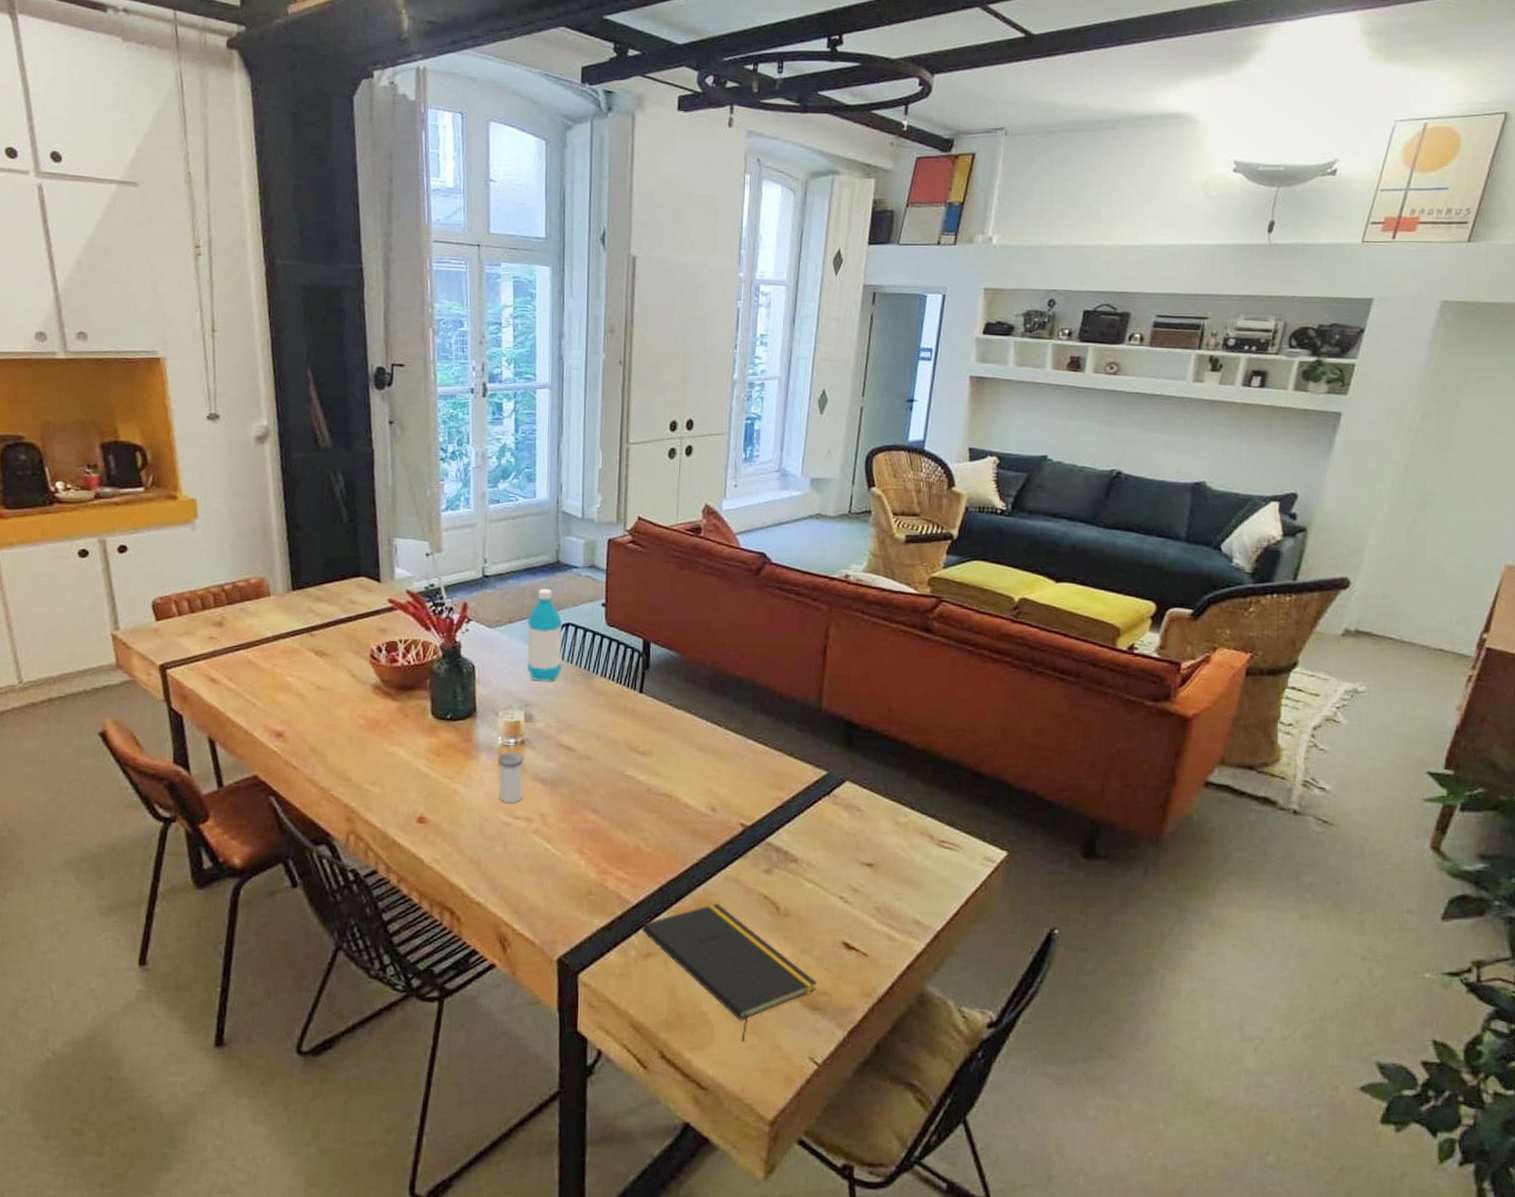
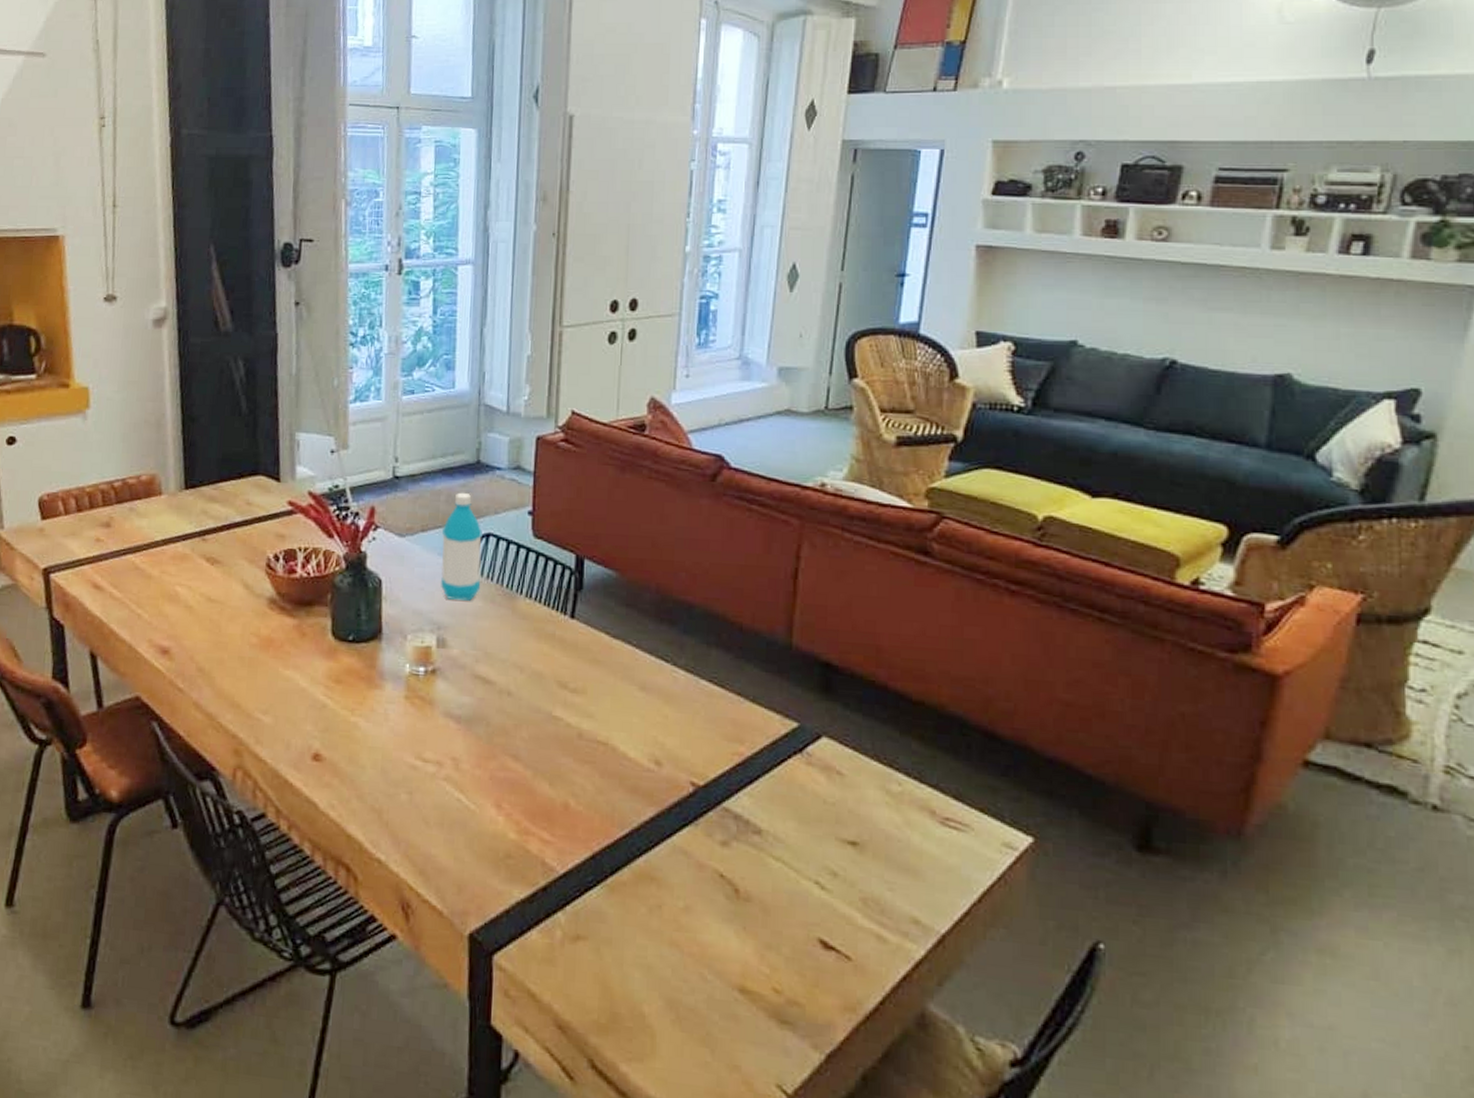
salt shaker: present [497,751,524,804] -> none [404,681,435,743]
notepad: present [642,903,817,1041] -> none [569,879,786,1056]

